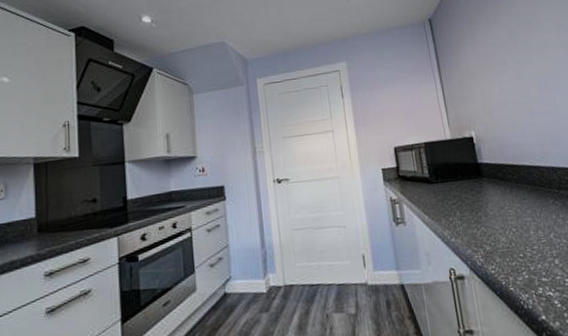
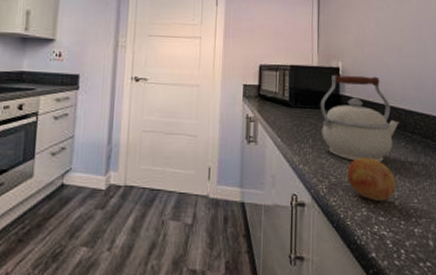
kettle: none [460,139,543,226] -> present [320,74,399,162]
fruit: none [499,220,554,263] -> present [346,157,396,201]

